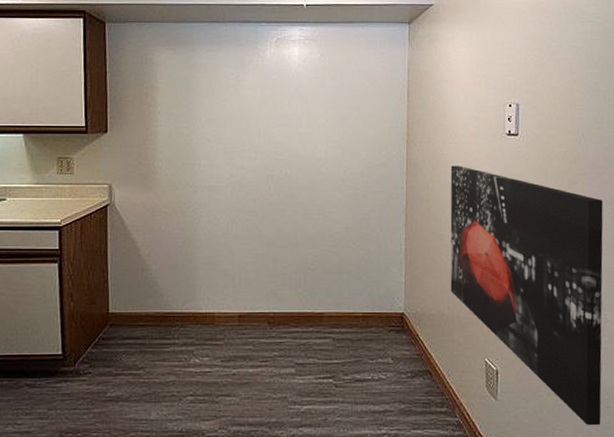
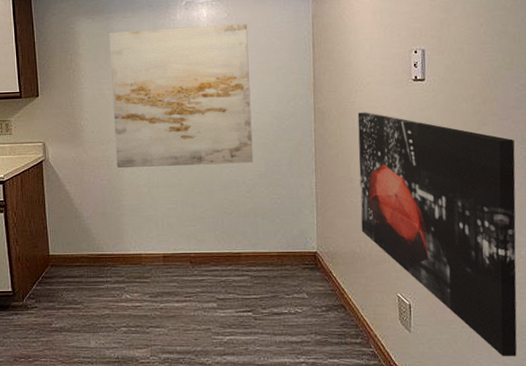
wall art: none [190,65,341,217] -> present [109,23,253,169]

